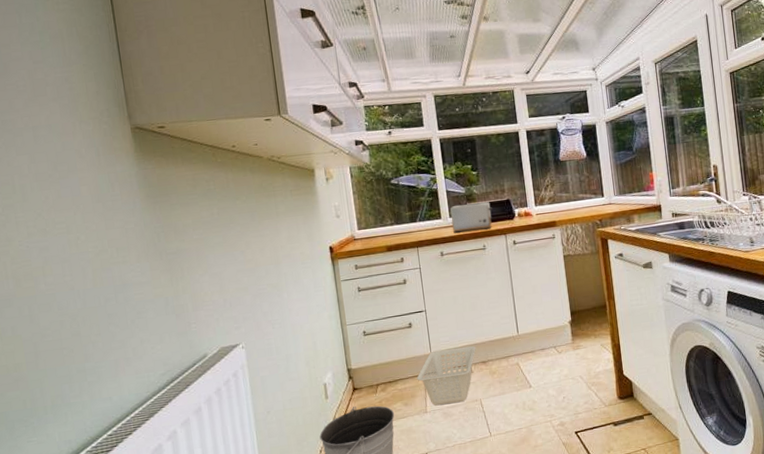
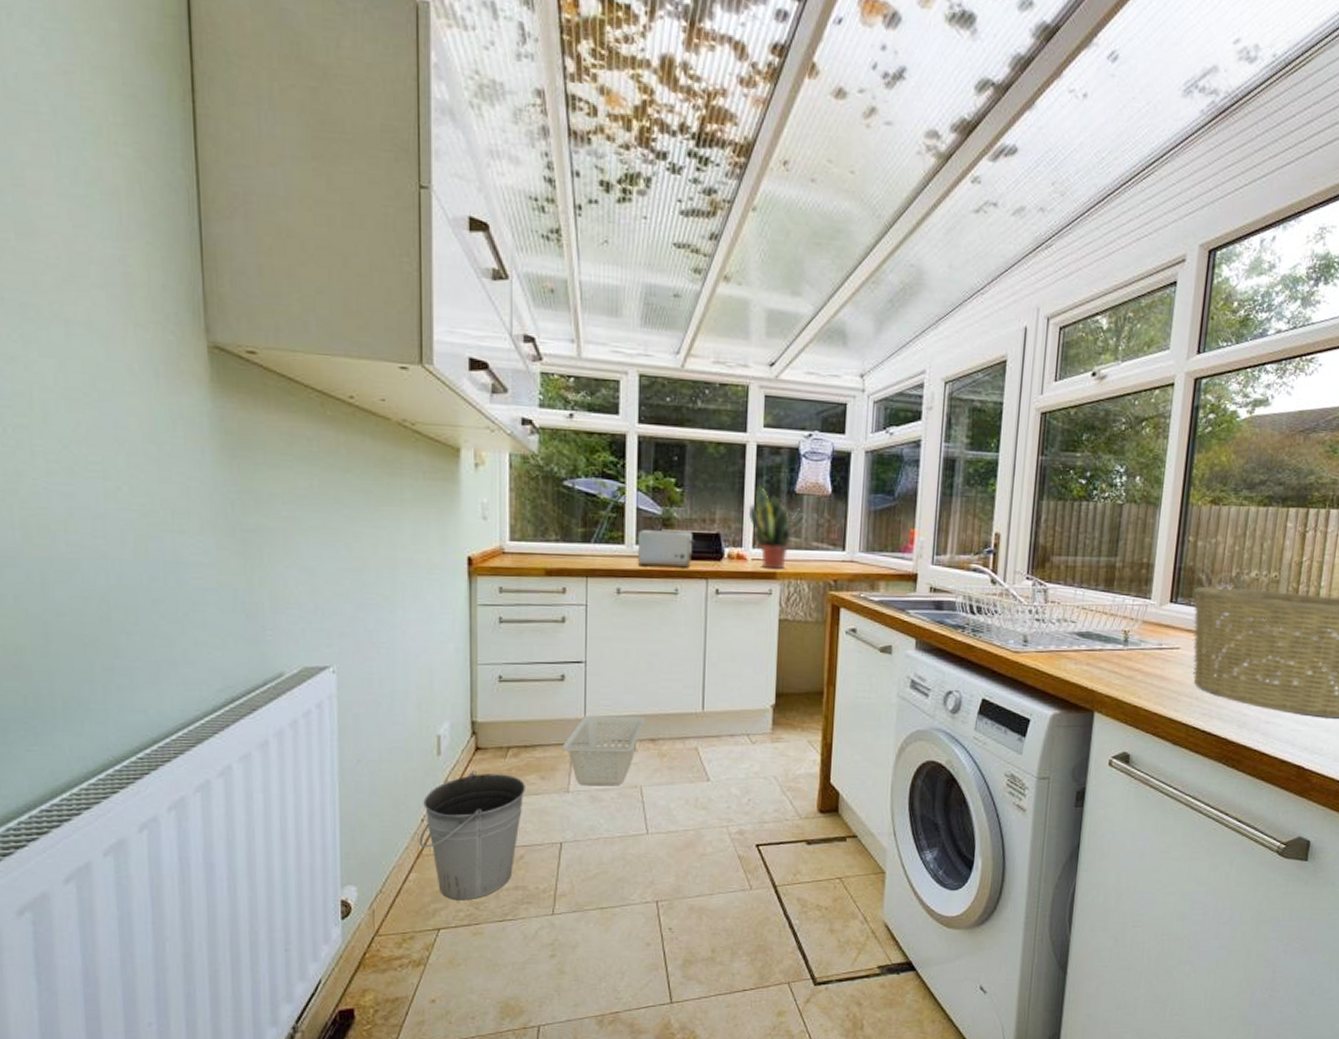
potted plant: none [527,159,570,220] -> present [748,484,804,570]

